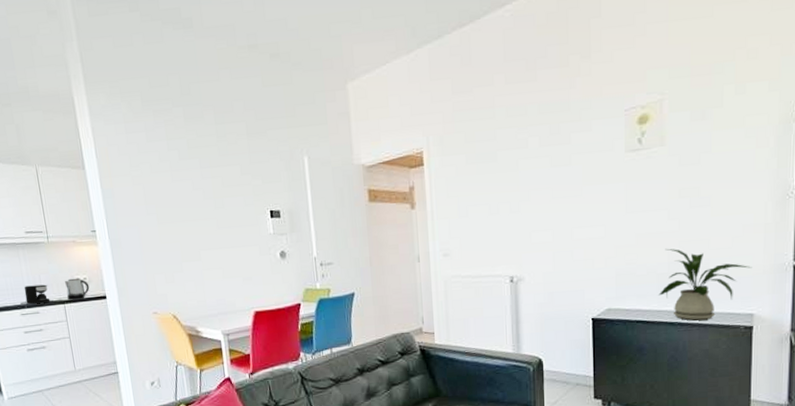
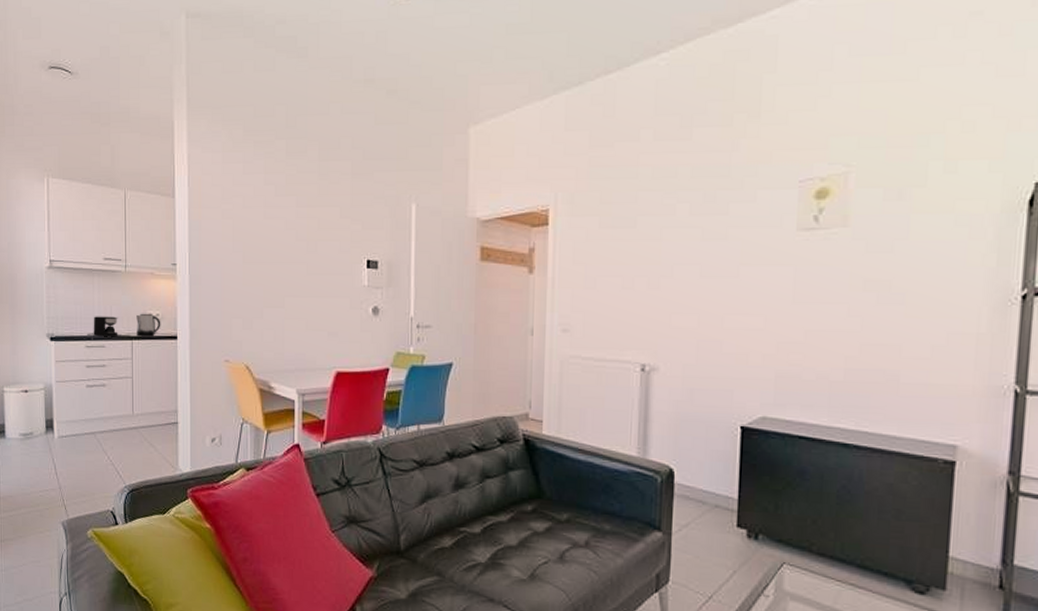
house plant: present [658,248,752,321] -> none [829,351,958,446]

